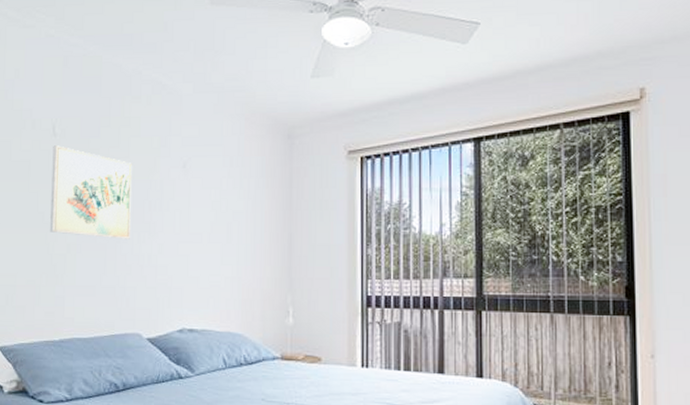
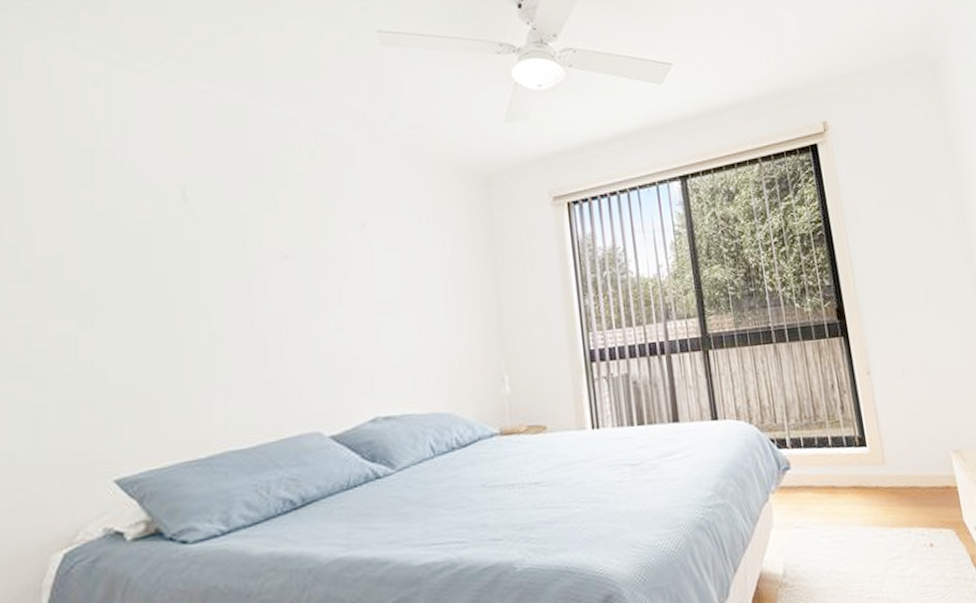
wall art: present [50,145,132,239] -> none [183,213,298,322]

